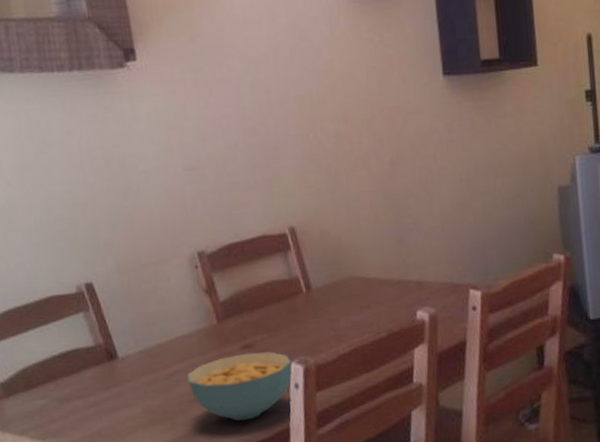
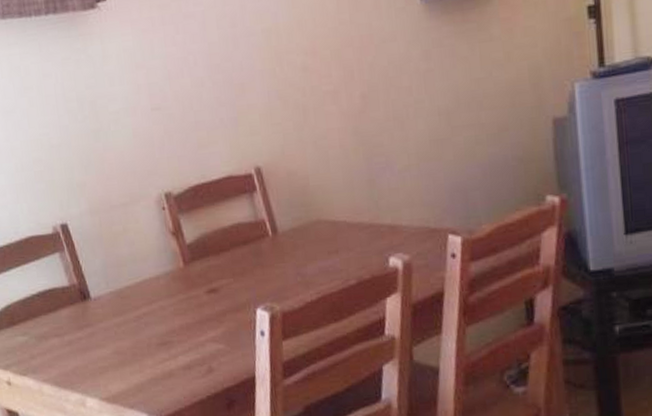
cereal bowl: present [187,351,292,421] -> none [155,297,258,367]

